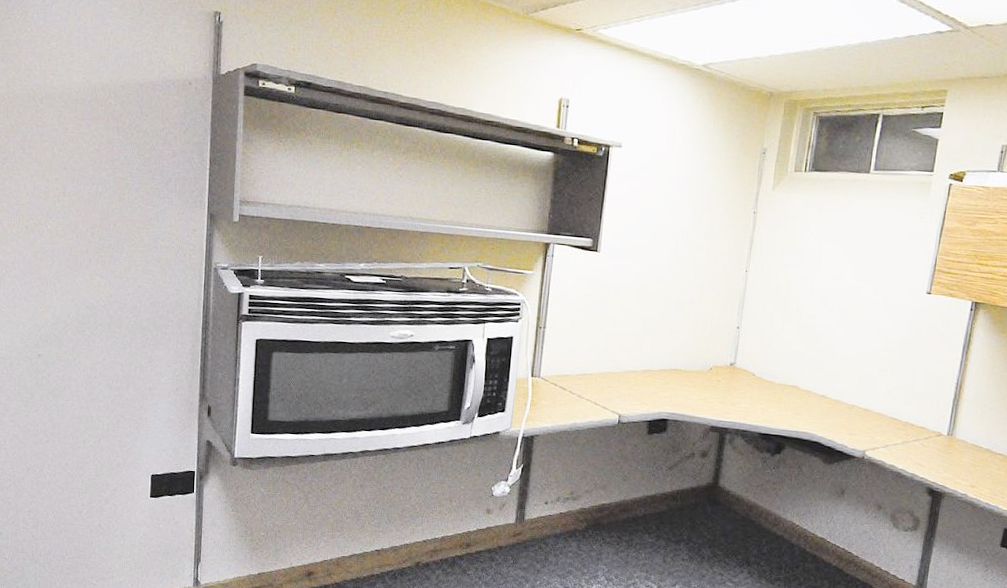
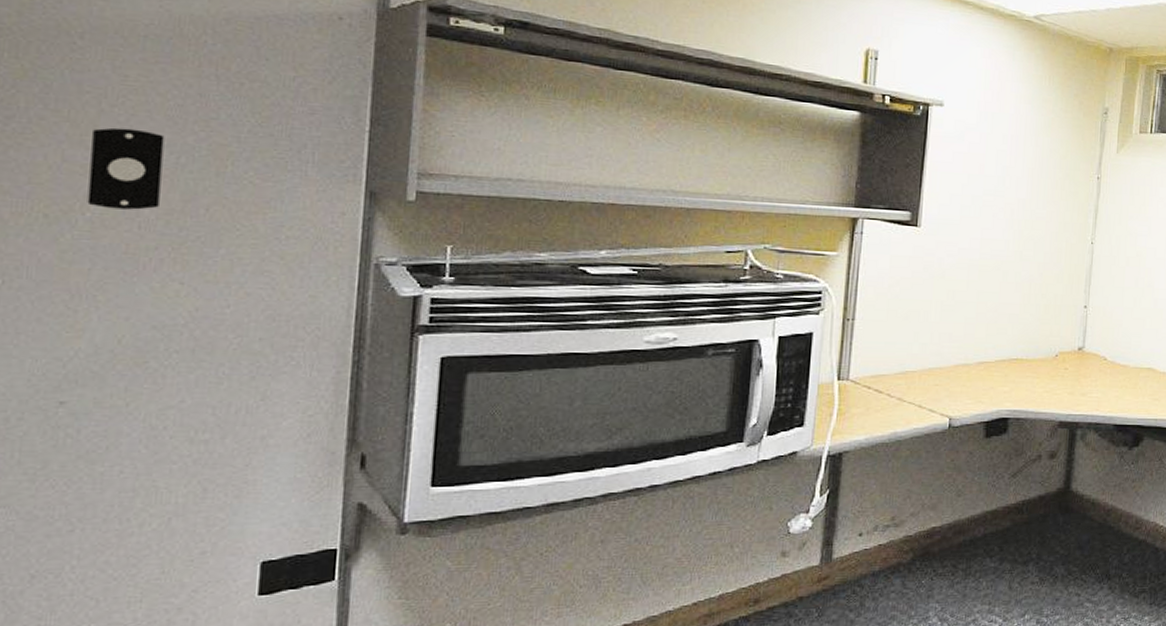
light switch: none [48,166,89,225] -> present [87,127,165,210]

